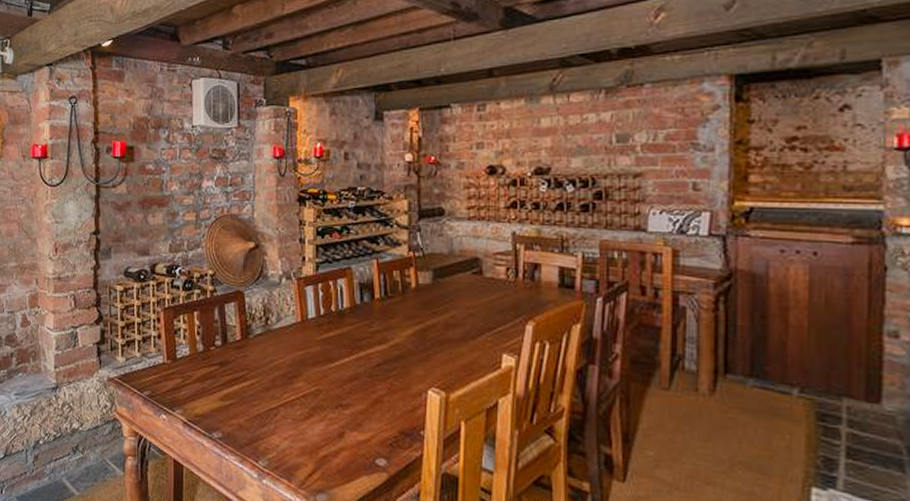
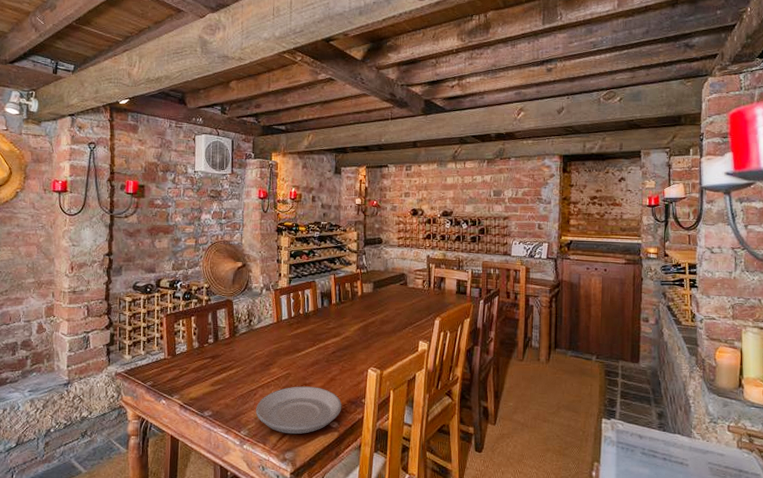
plate: none [277,407,393,472] -> present [256,386,342,435]

